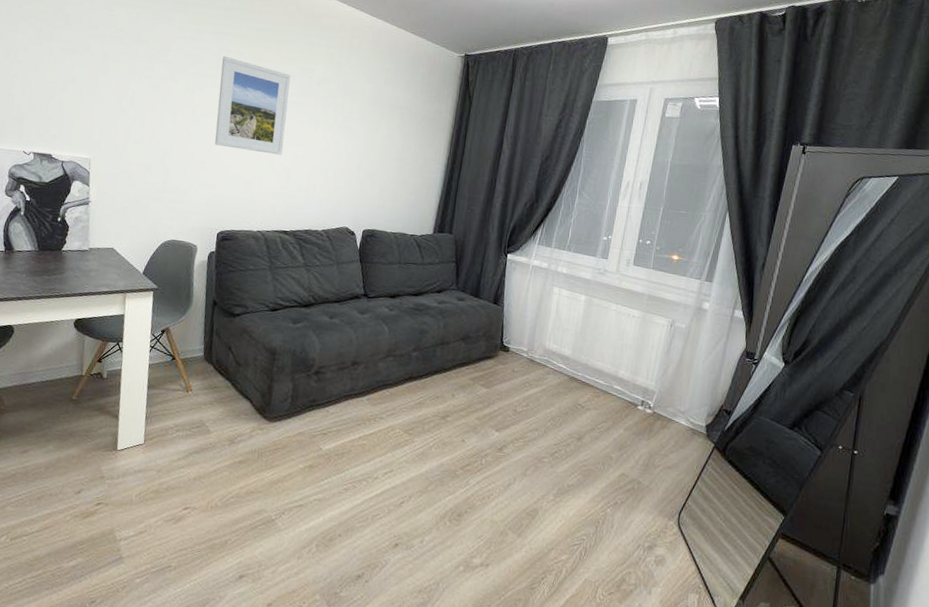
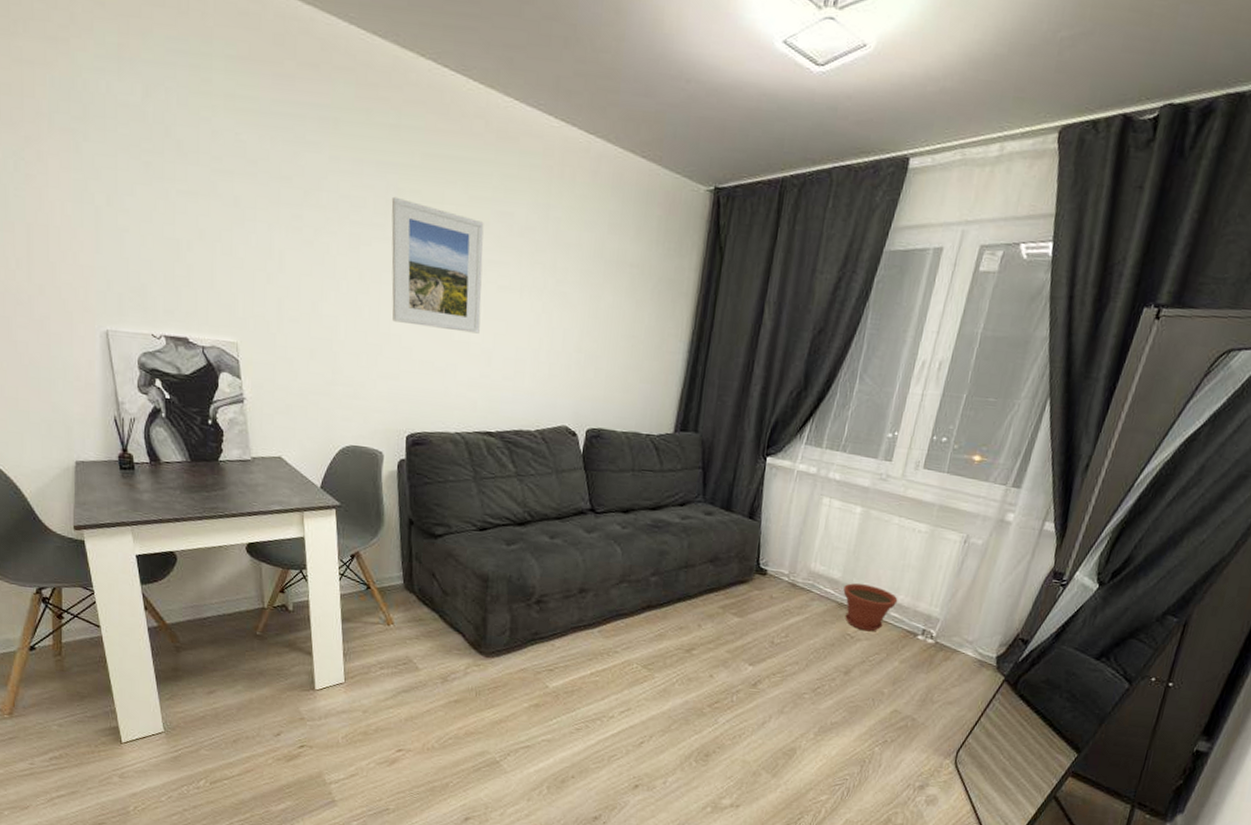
plant pot: none [573,359,619,402] -> present [843,583,898,632]

